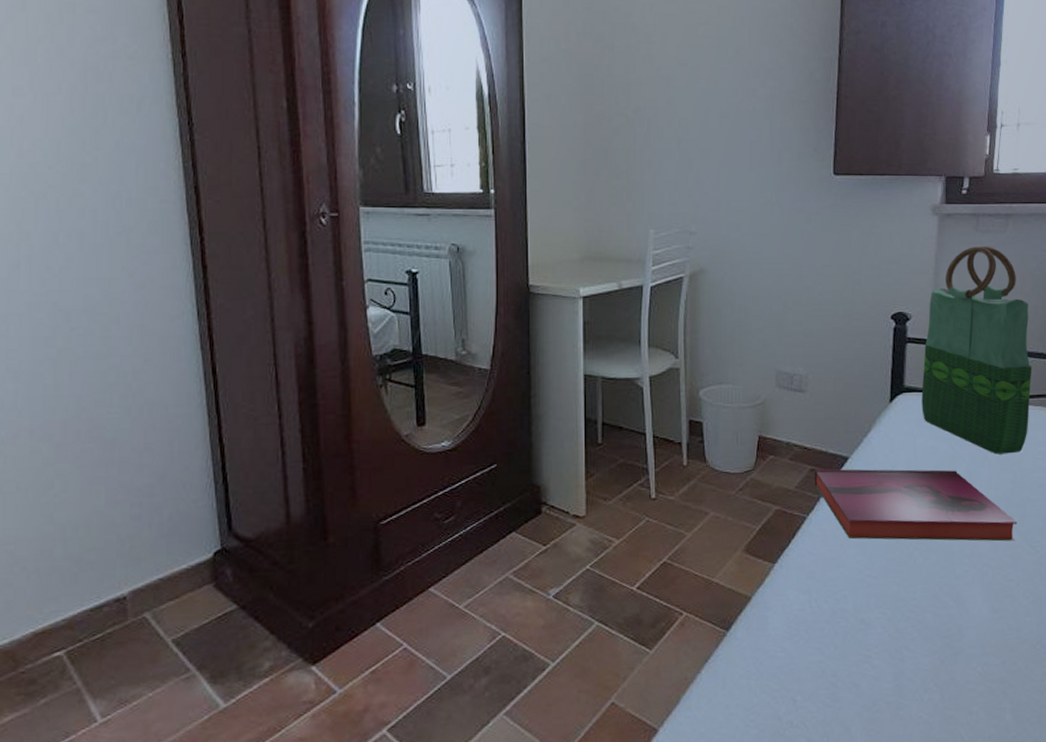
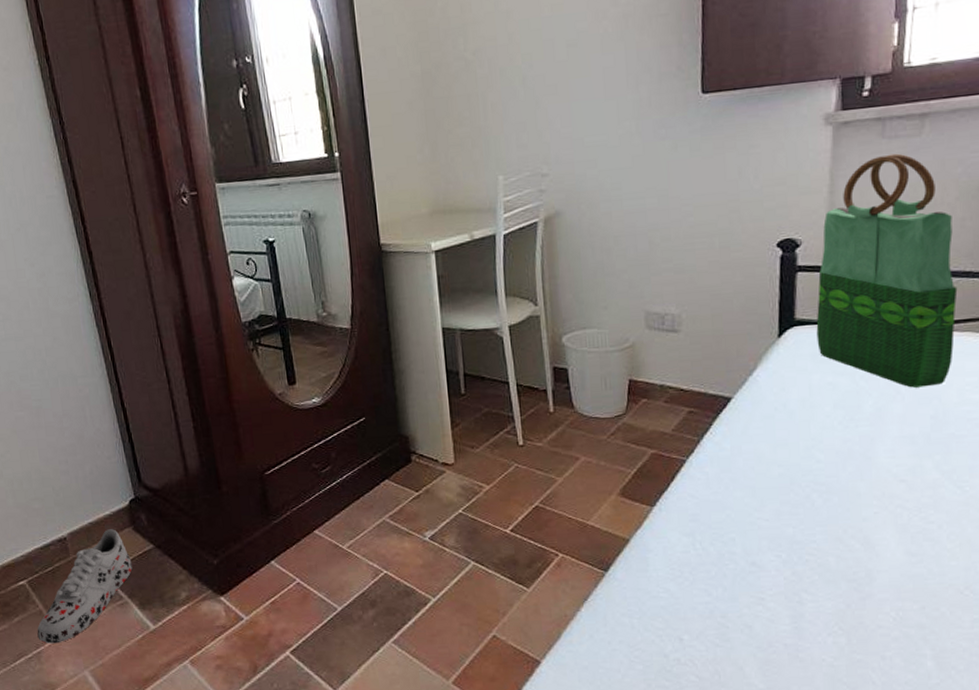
shoe: none [69,586,207,731] -> present [37,529,133,644]
hardback book: present [814,468,1017,542] -> none [692,406,939,482]

